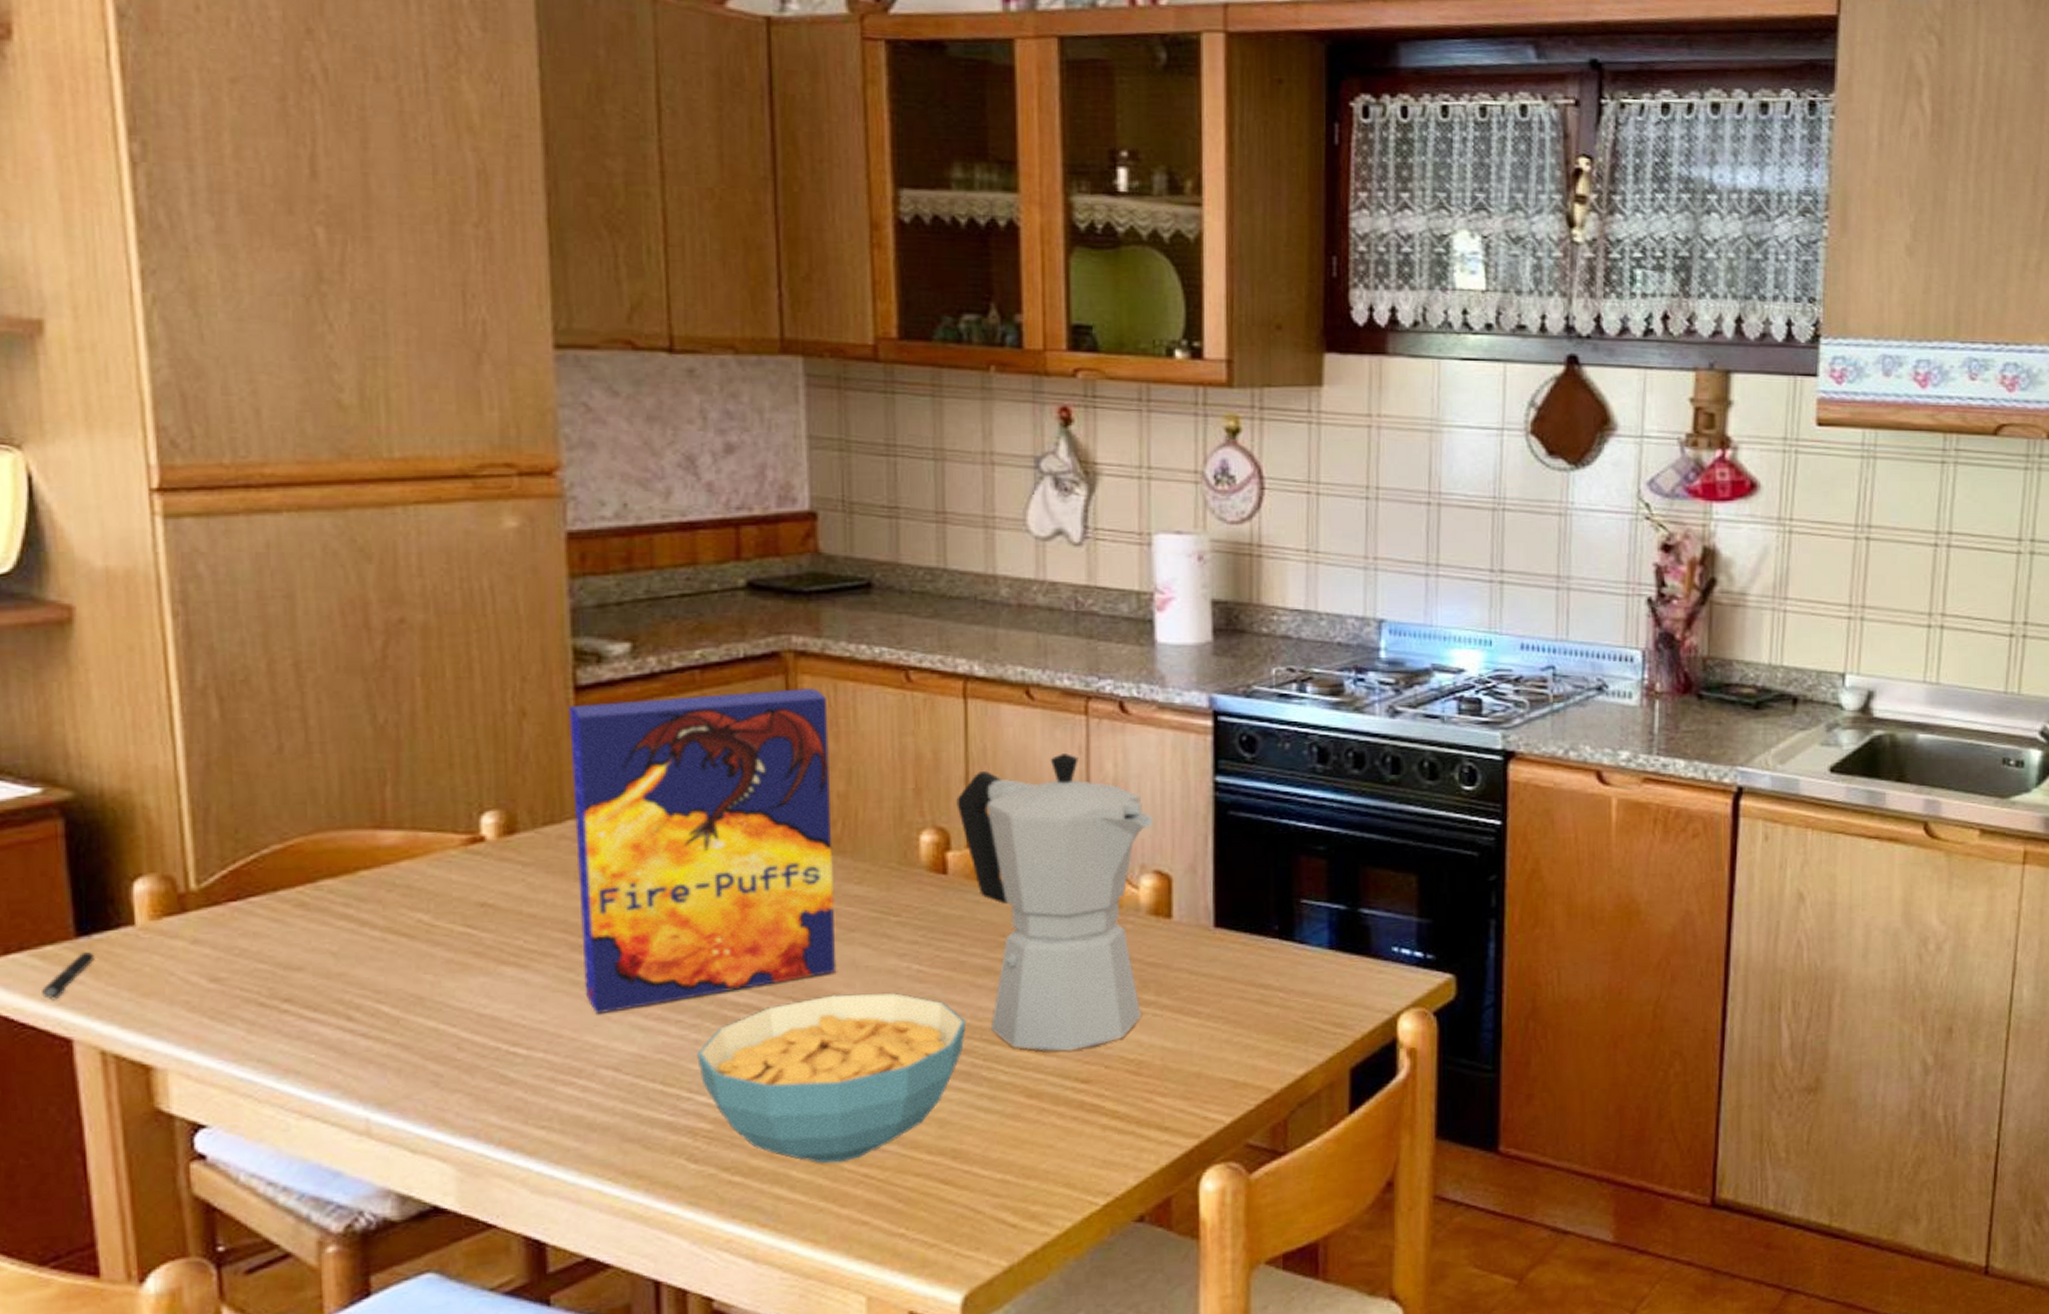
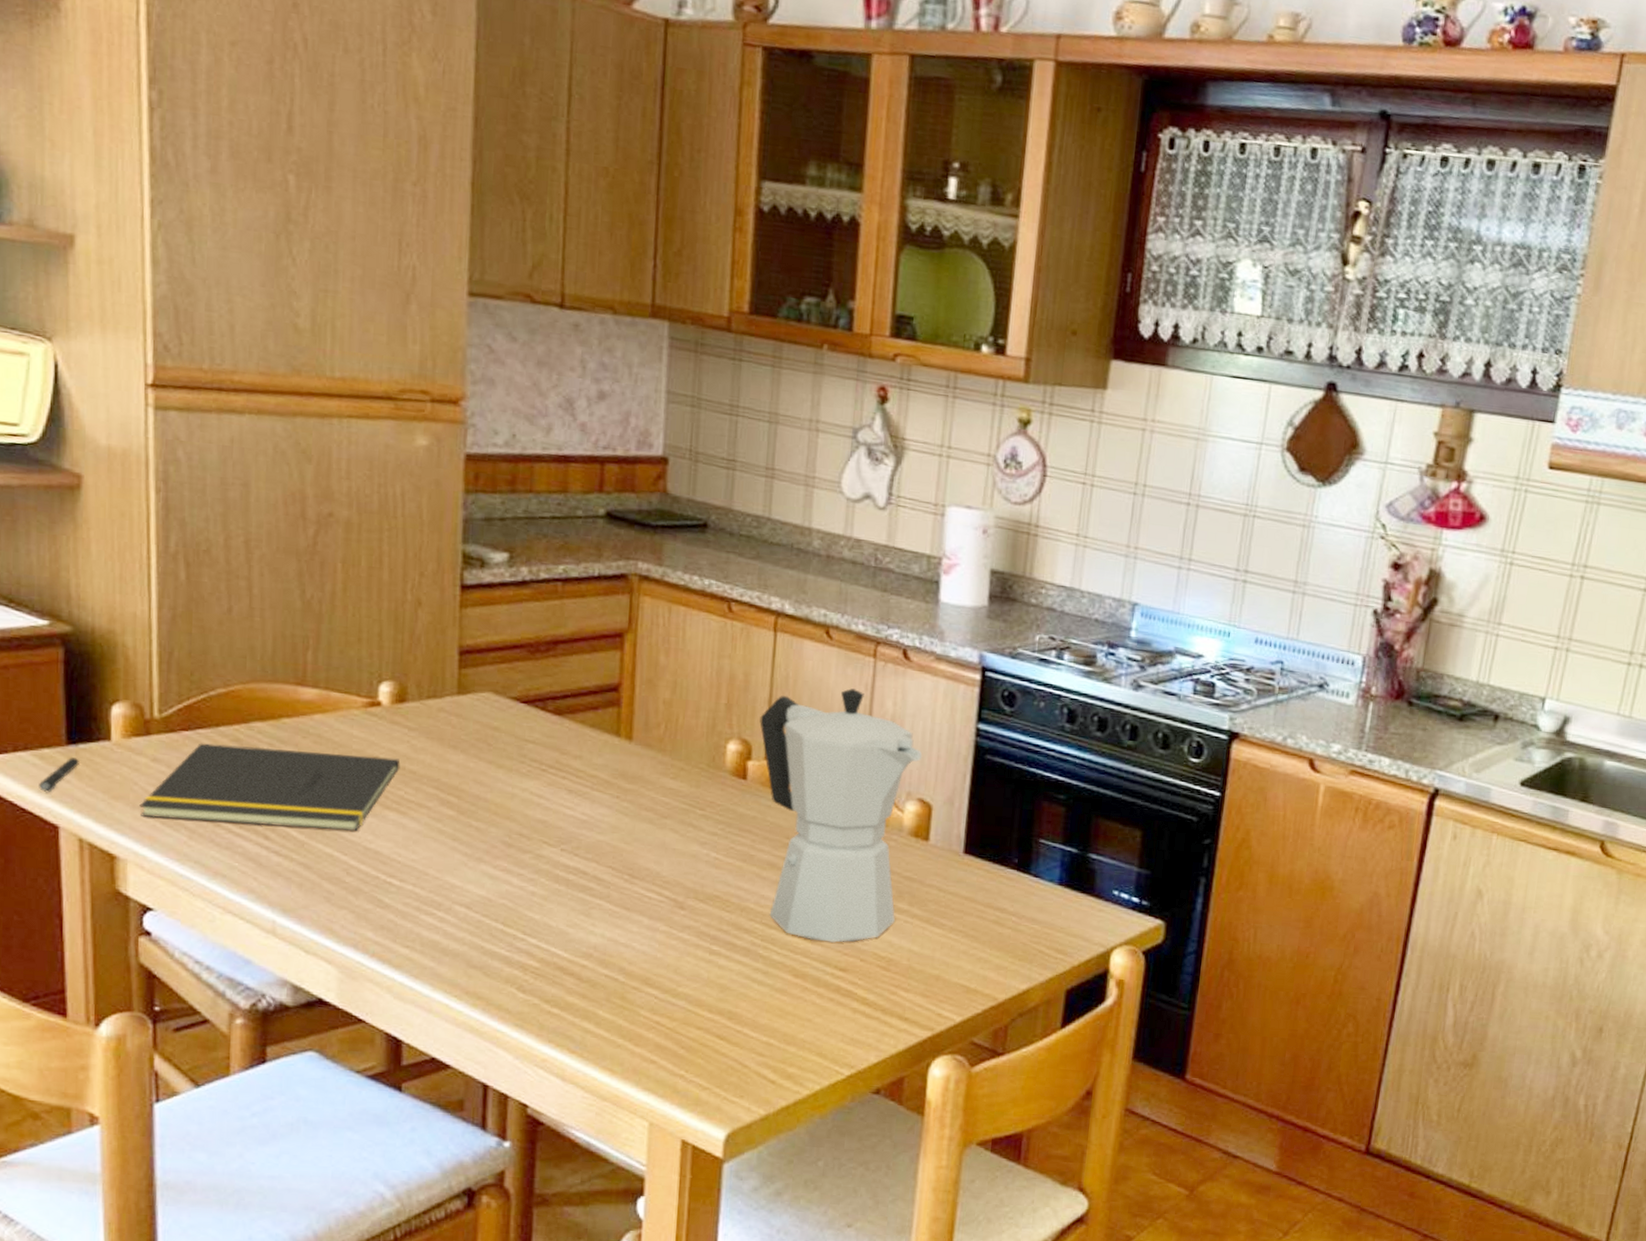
notepad: none [179,902,516,1015] -> present [139,743,401,832]
cereal box: present [569,688,837,1015] -> none [449,601,663,861]
cereal bowl: present [697,992,967,1164] -> none [532,869,751,1009]

